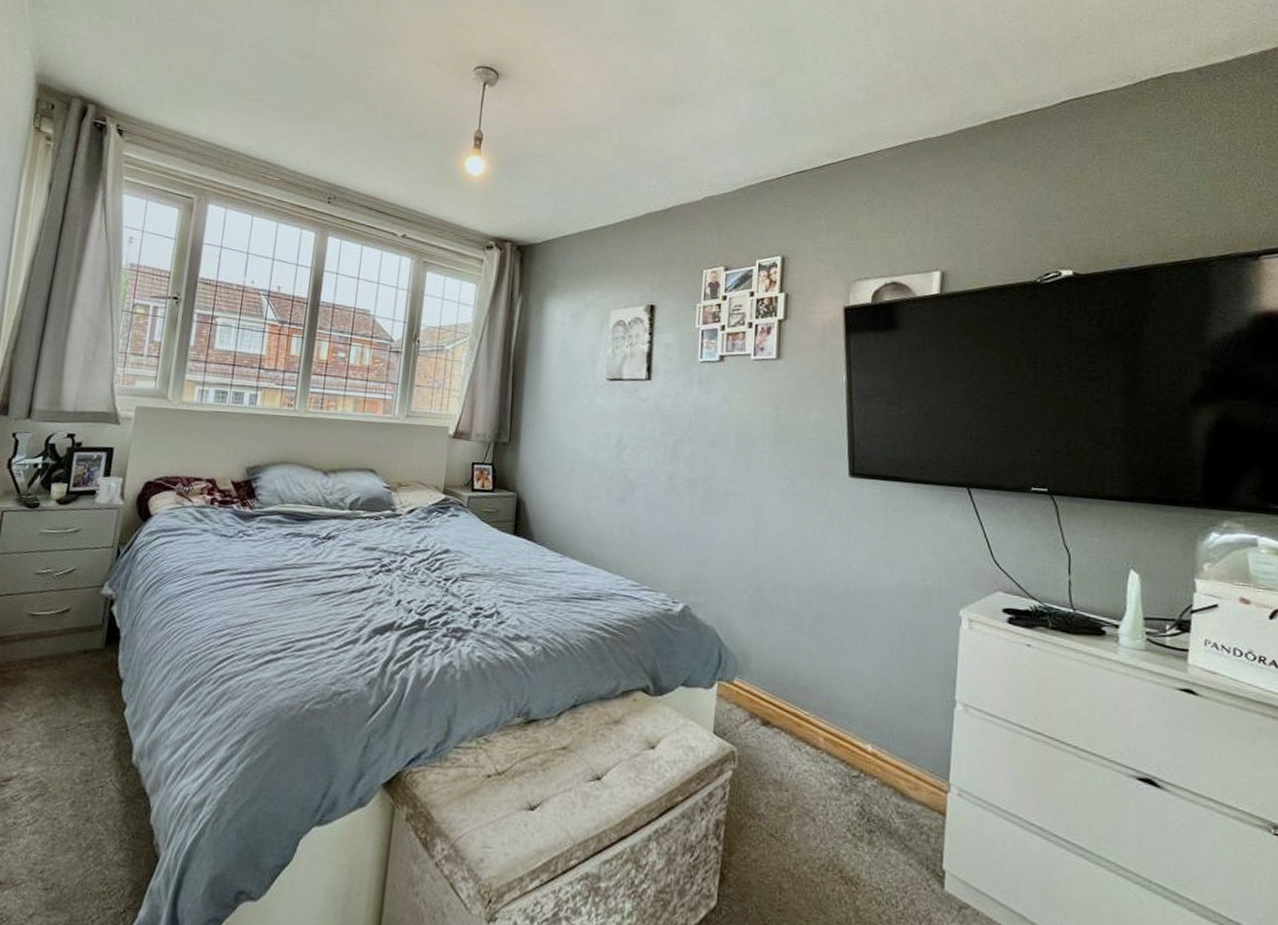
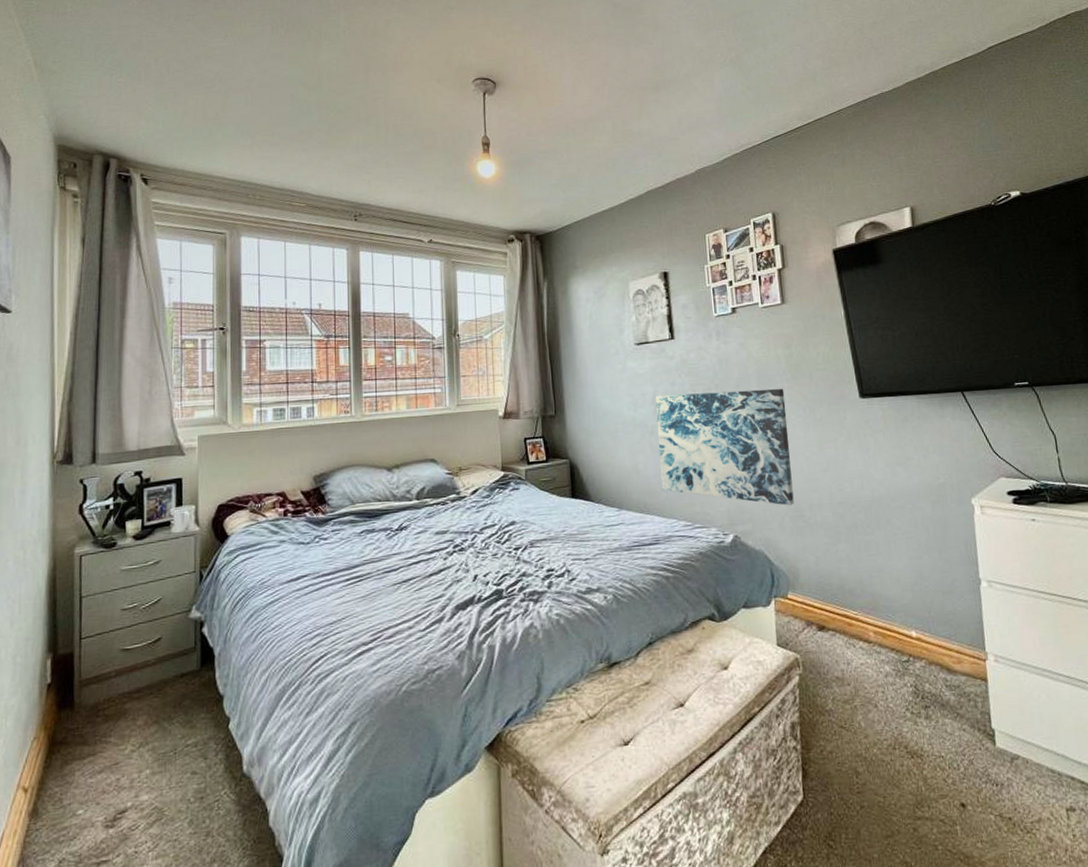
wall art: none [612,439,765,583] -> present [655,388,794,506]

